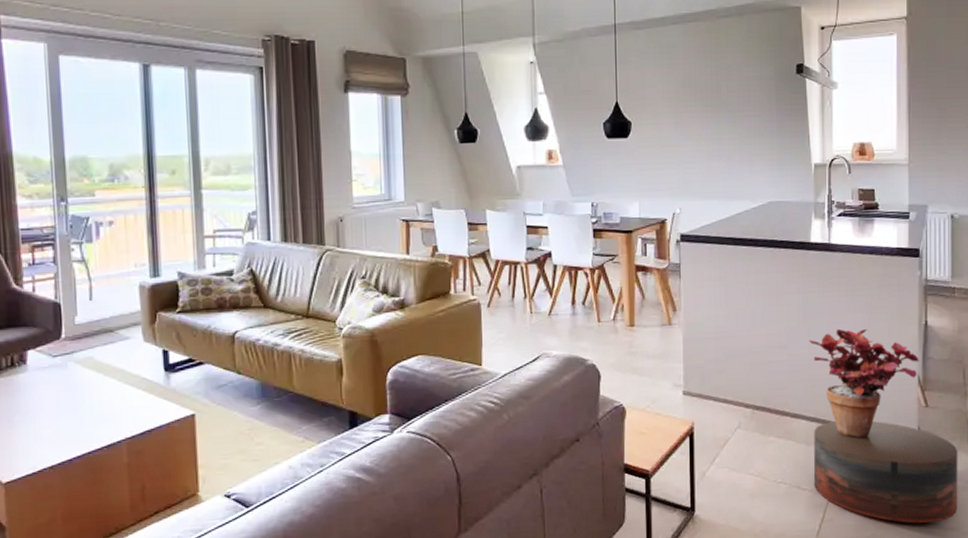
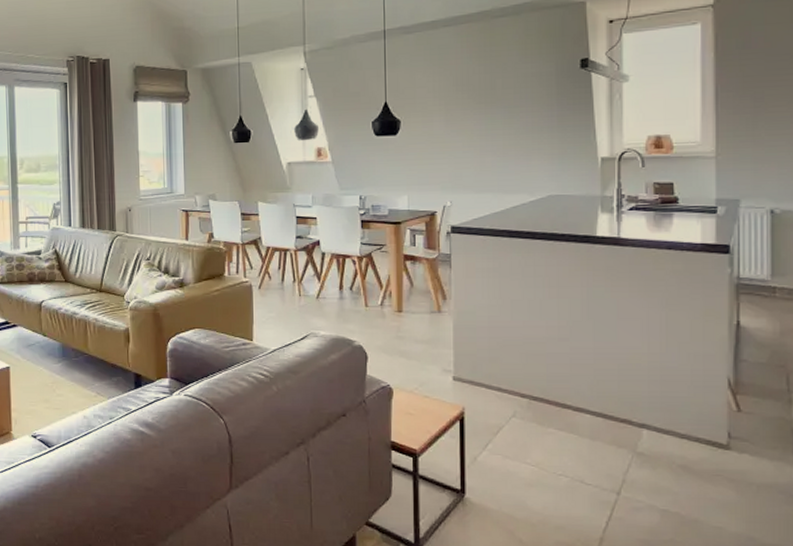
potted plant: present [809,328,920,437] -> none [595,324,731,437]
stool: present [813,421,958,524] -> none [599,419,780,536]

